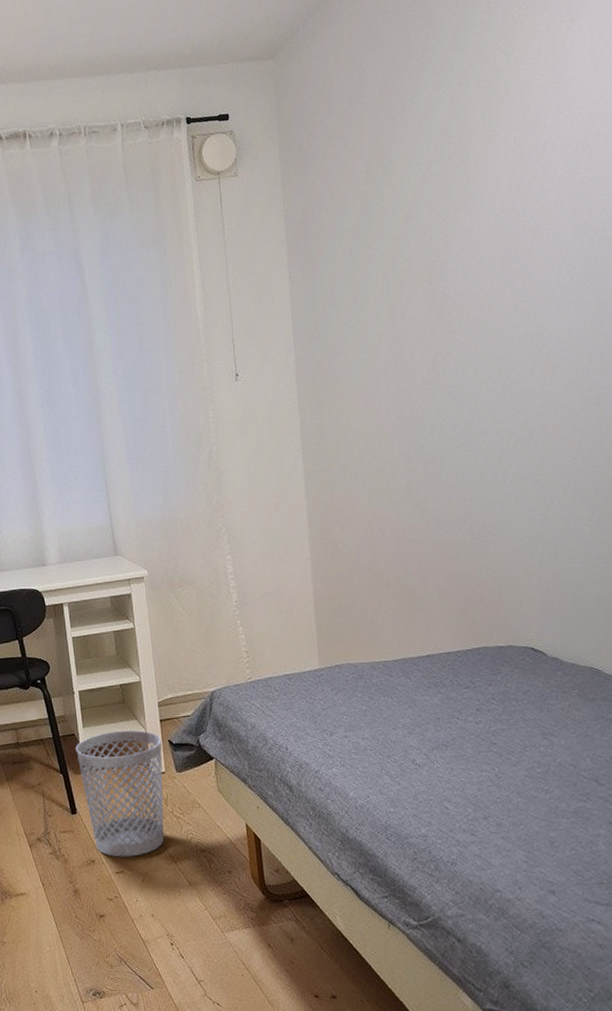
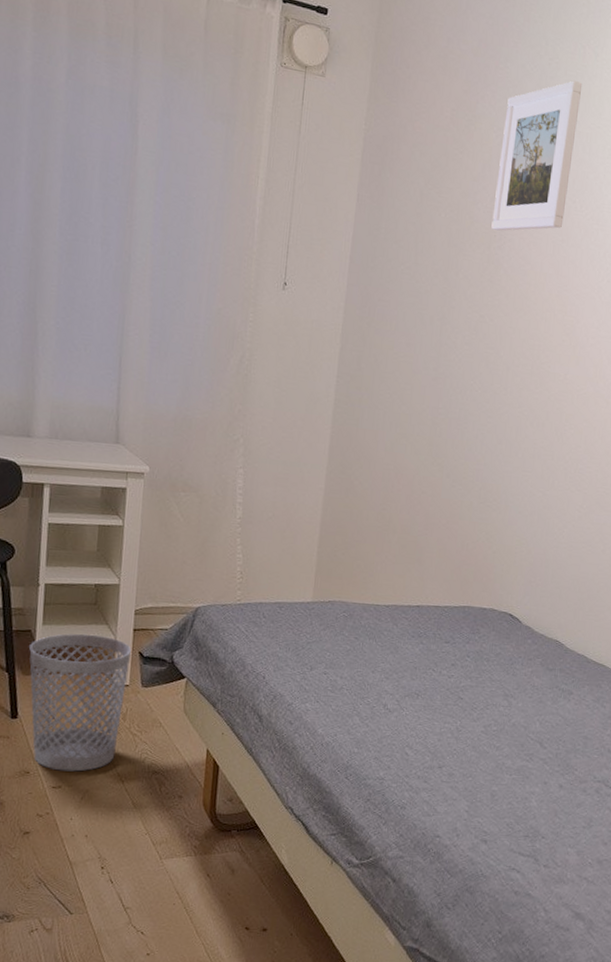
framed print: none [421,88,507,264] -> present [491,80,583,231]

